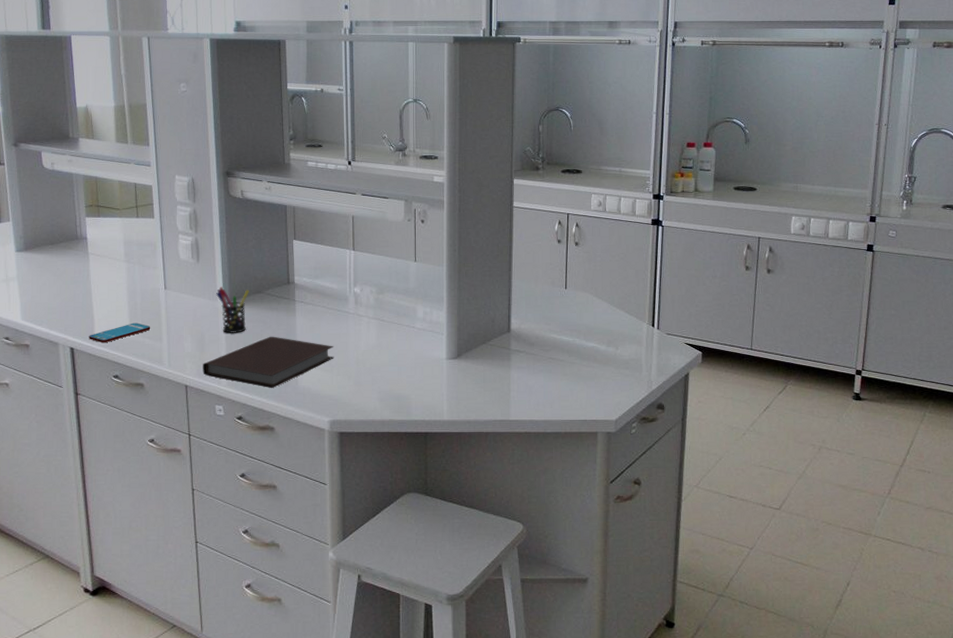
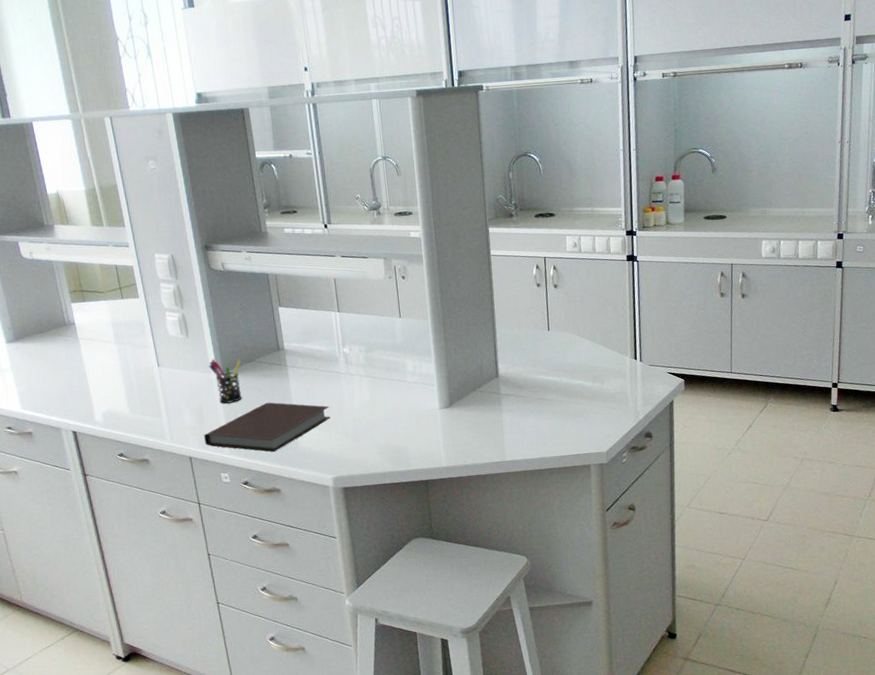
smartphone: present [89,323,151,343] -> none [89,401,149,424]

